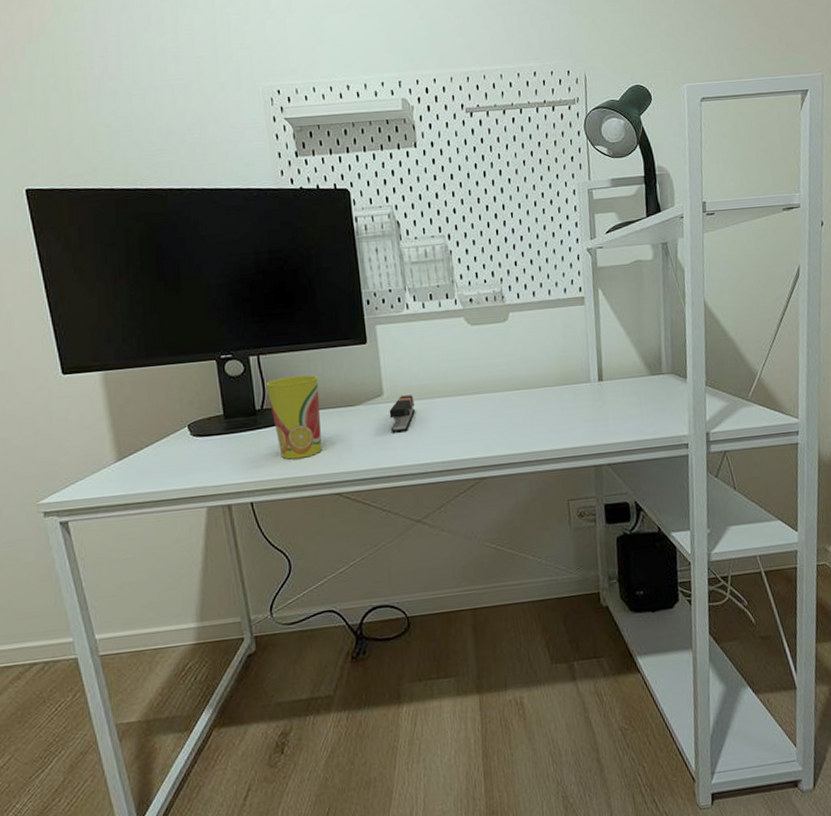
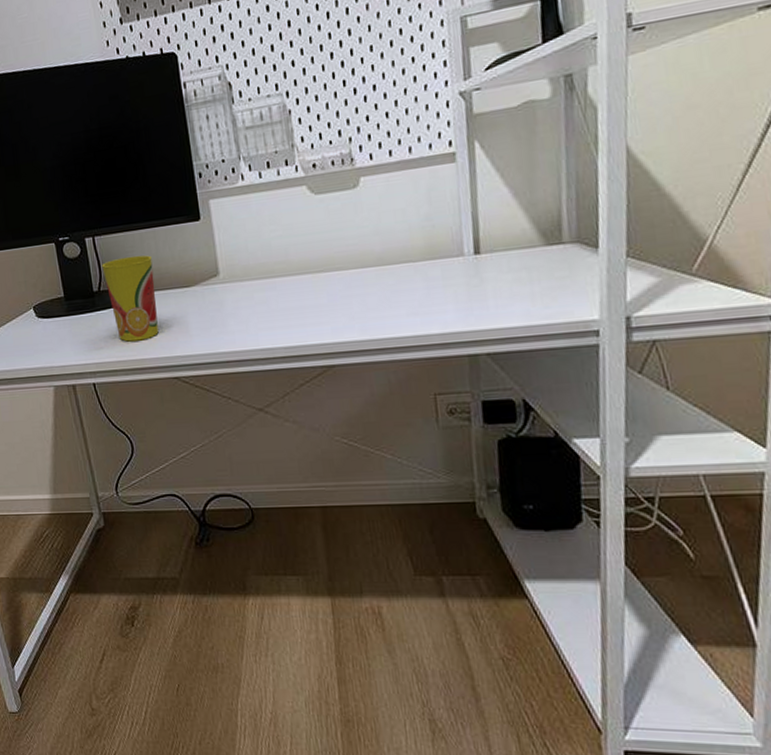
stapler: present [389,395,416,433] -> none [226,274,255,316]

